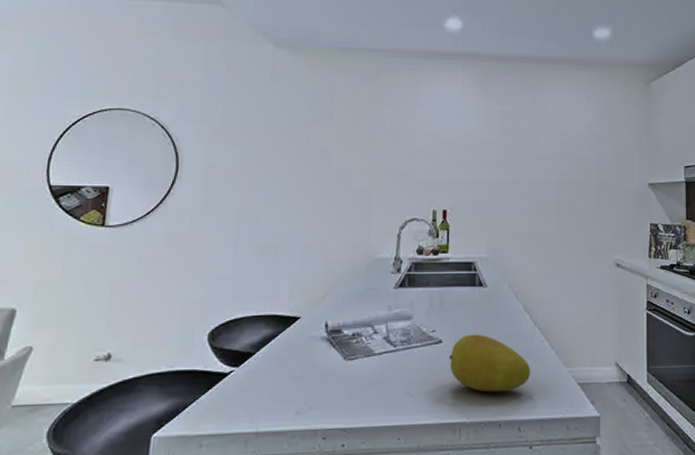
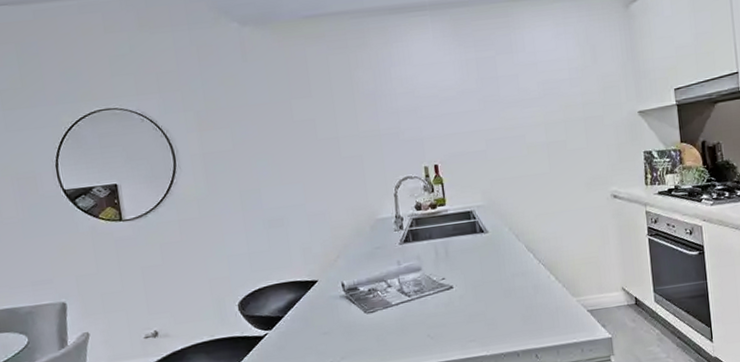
fruit: present [449,334,531,393] -> none [461,276,542,327]

